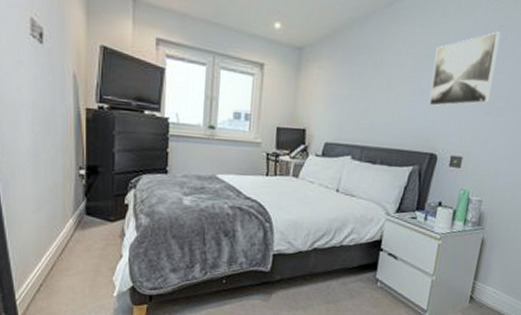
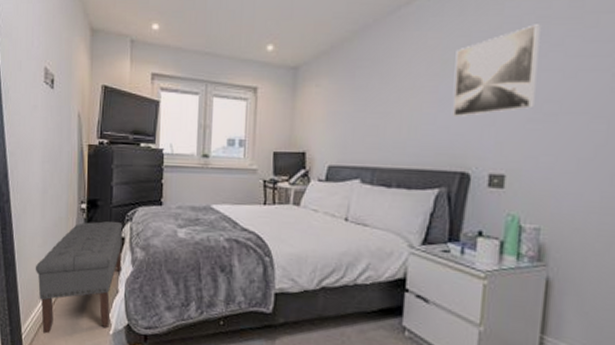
bench: none [28,187,126,299] -> present [35,221,123,334]

